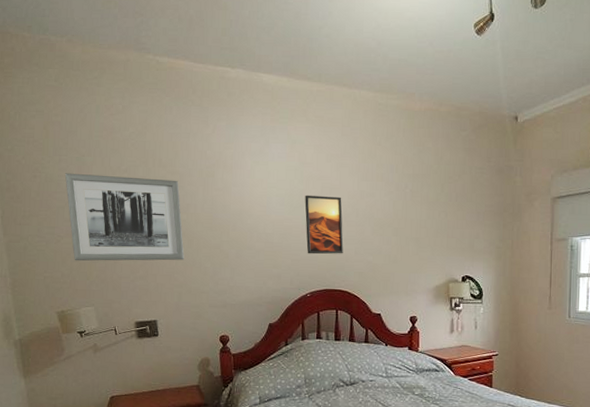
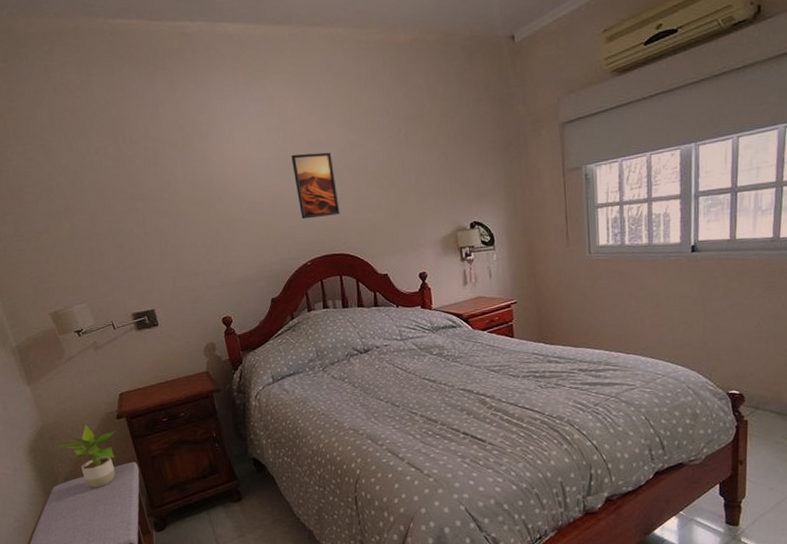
wall art: present [64,173,184,261] -> none [32,156,173,258]

